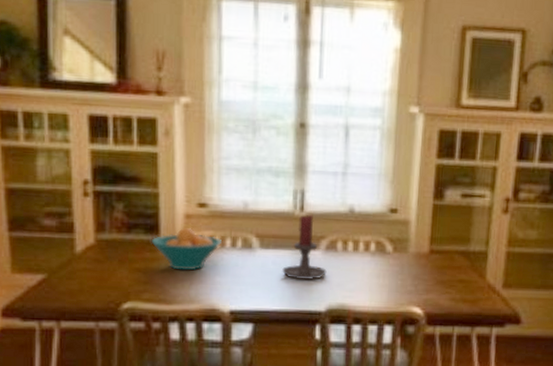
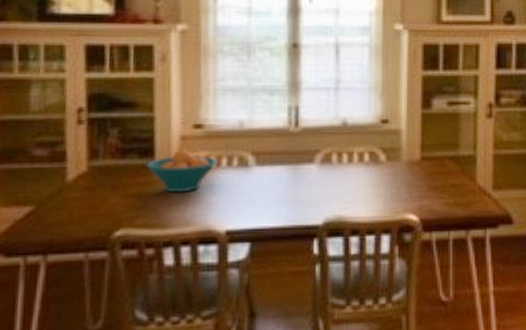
candle holder: present [282,215,327,281] -> none [278,130,323,195]

